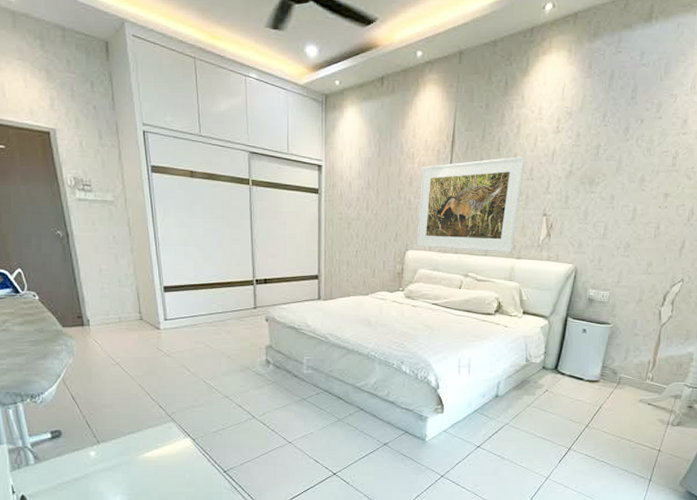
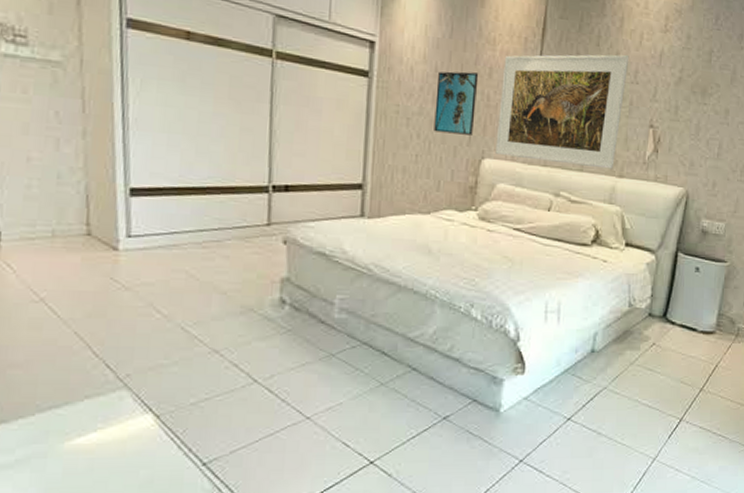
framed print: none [369,182,402,233] -> present [434,71,479,135]

